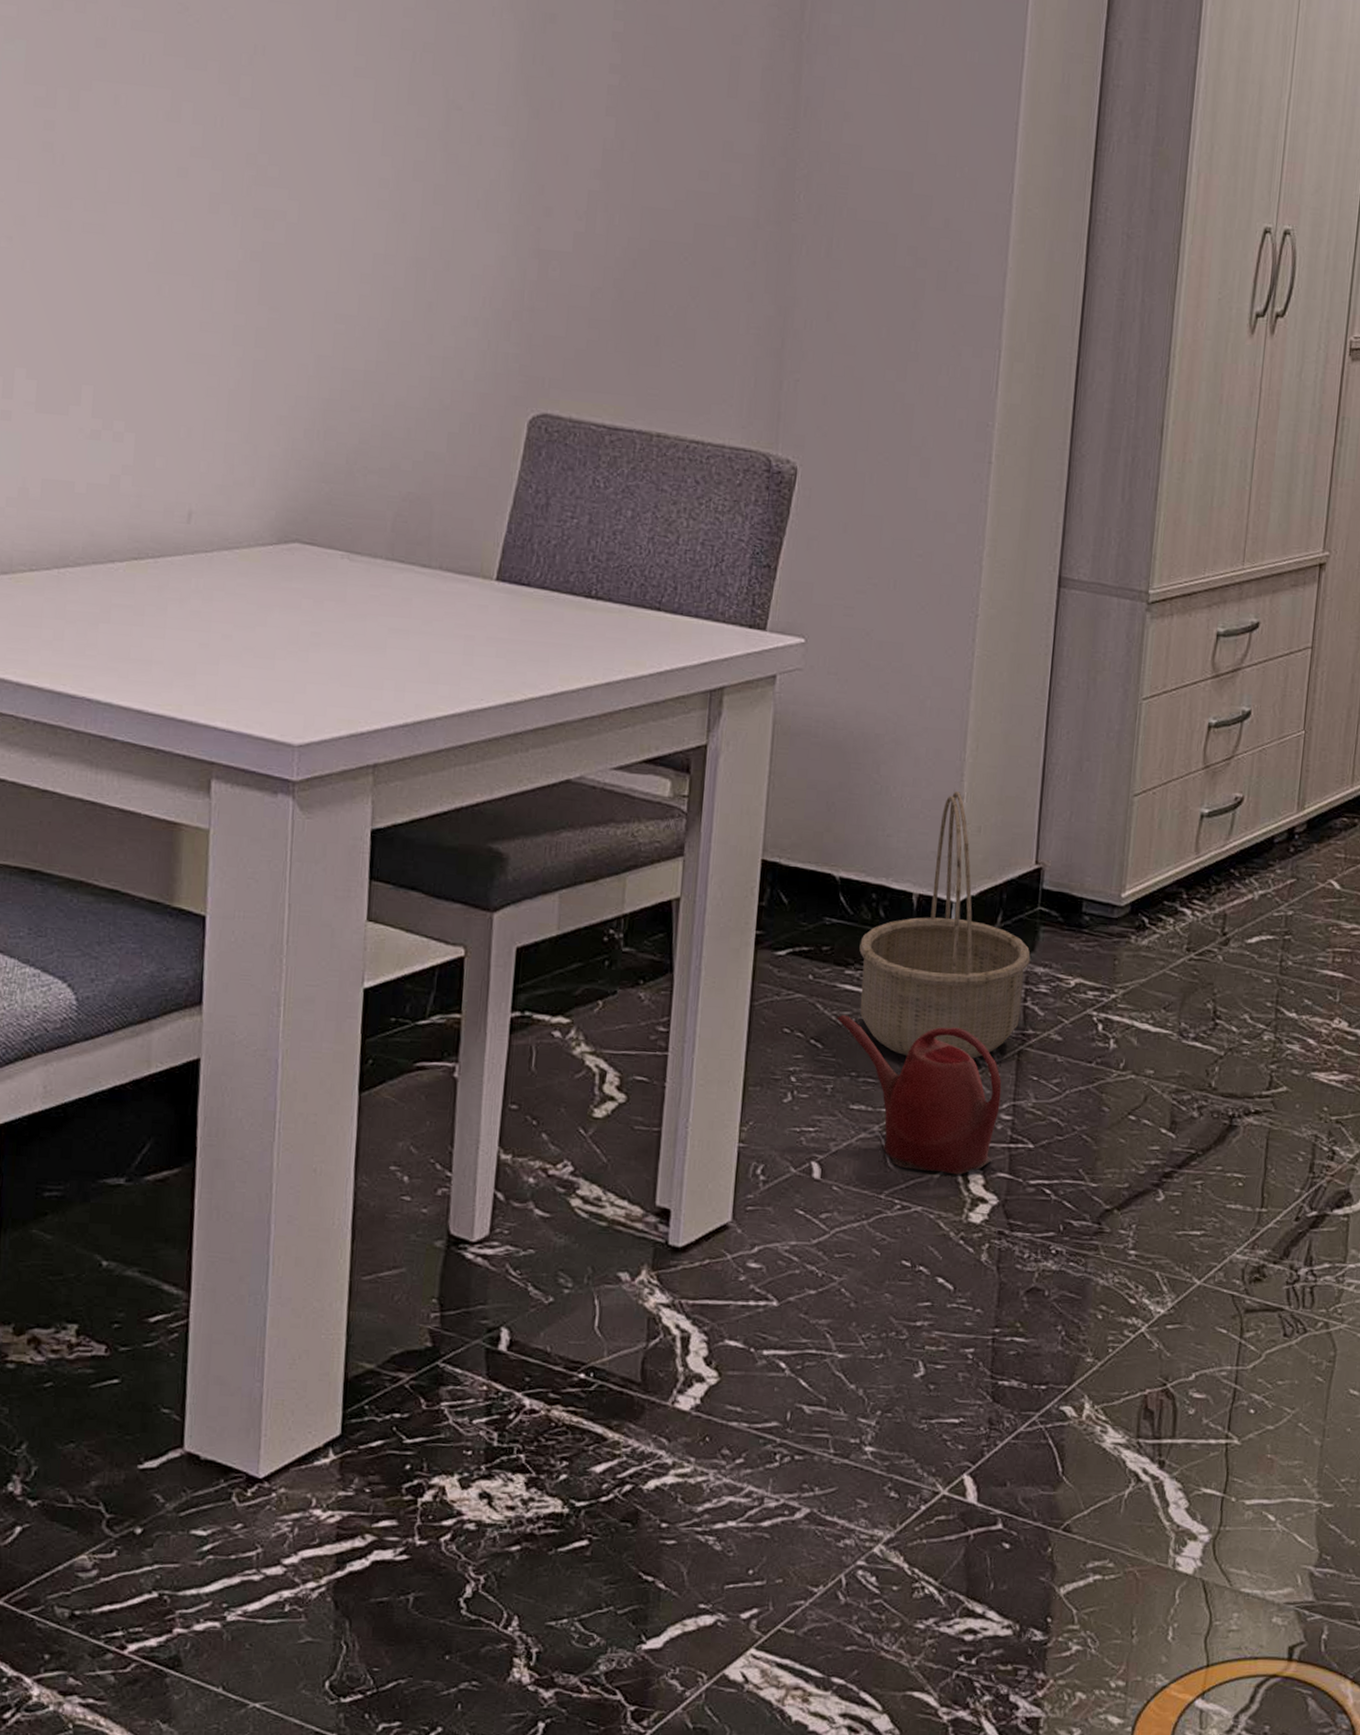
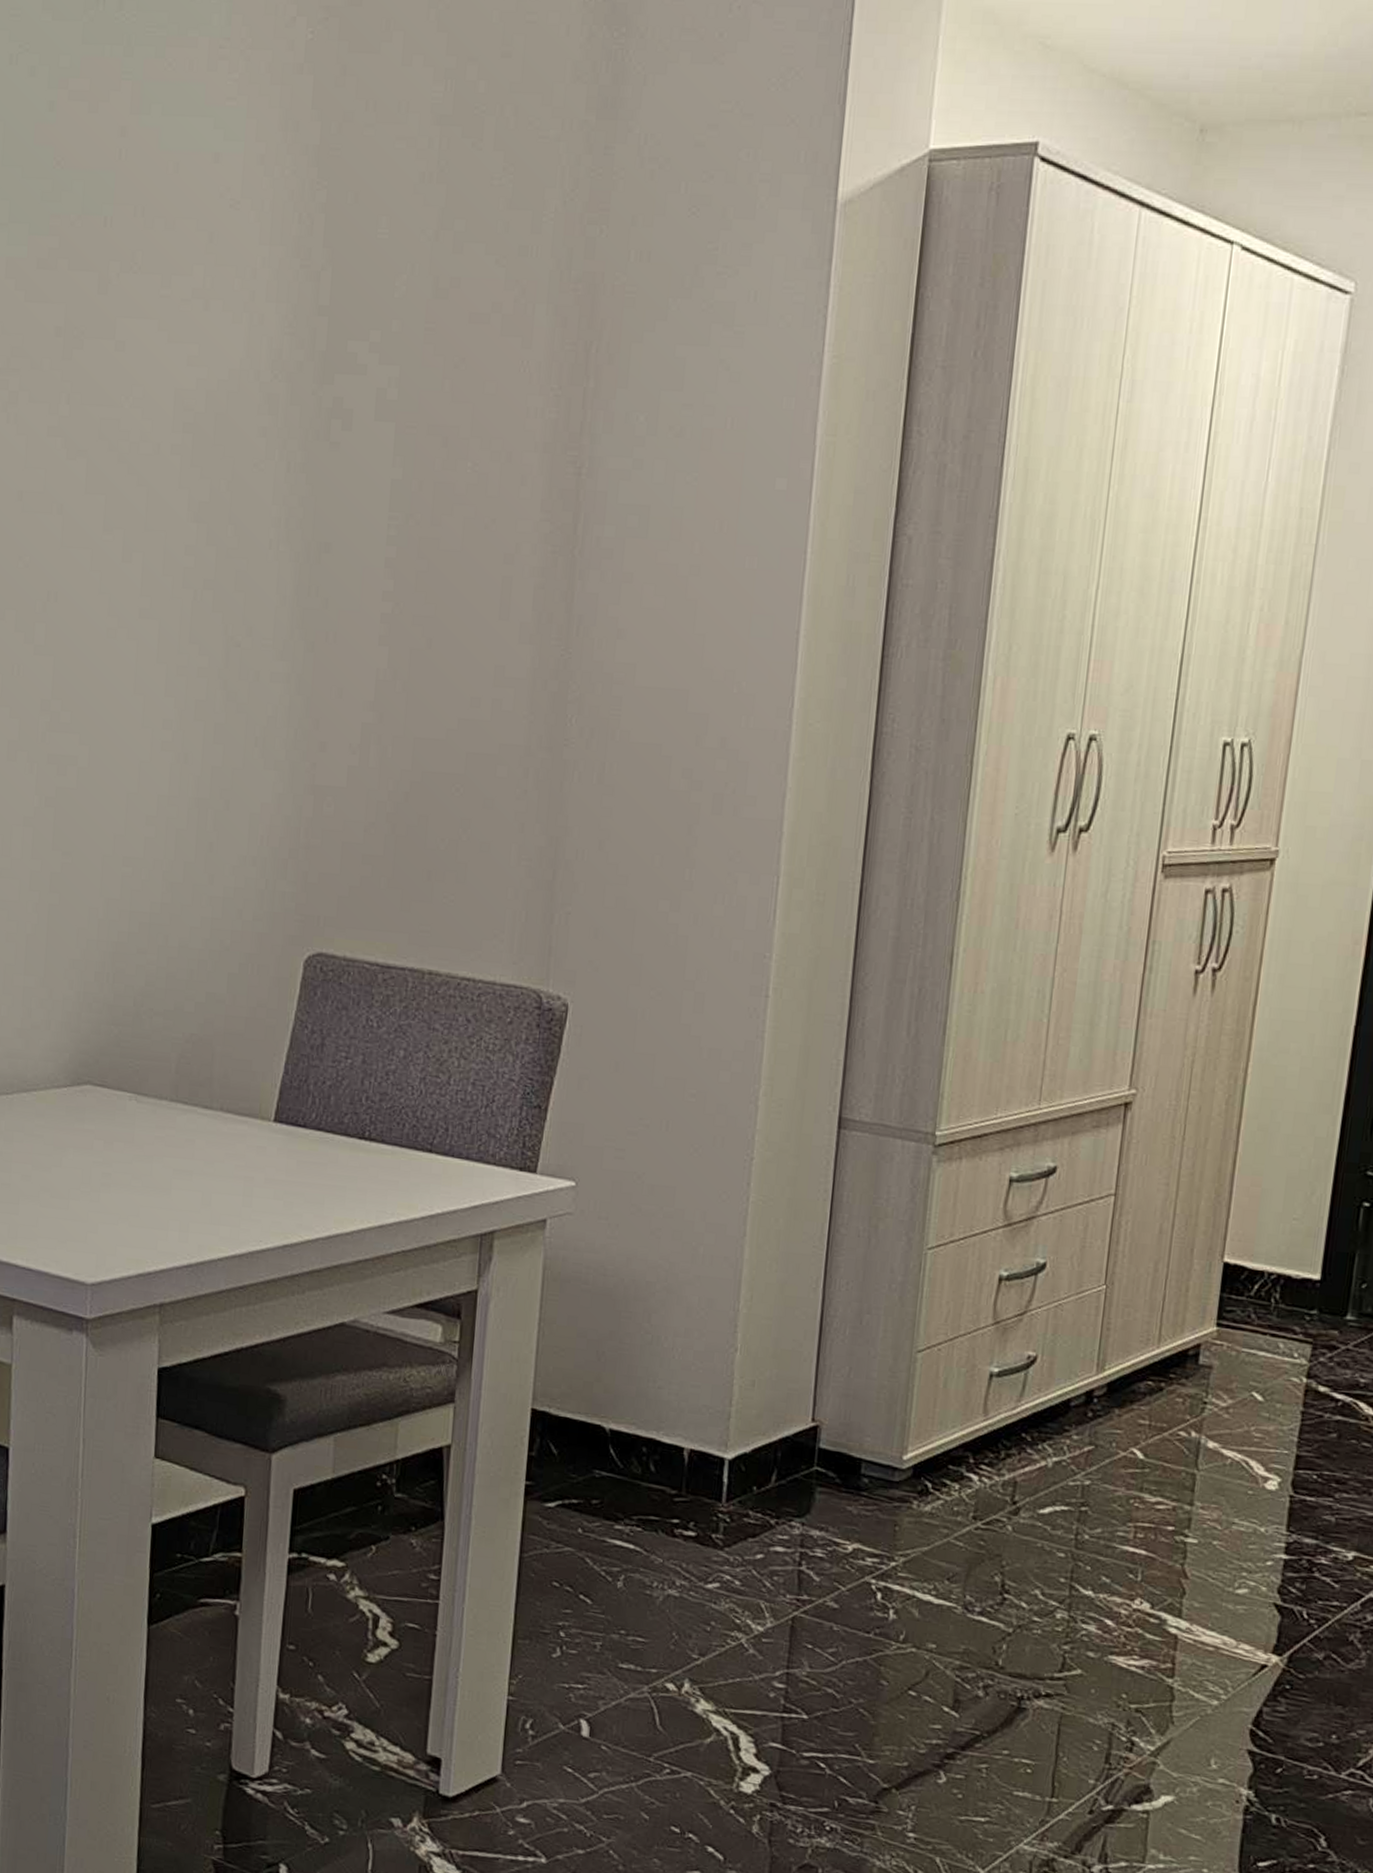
watering can: present [837,1015,1002,1175] -> none [607,1571,775,1742]
basket: present [859,791,1031,1059] -> none [629,1343,806,1623]

